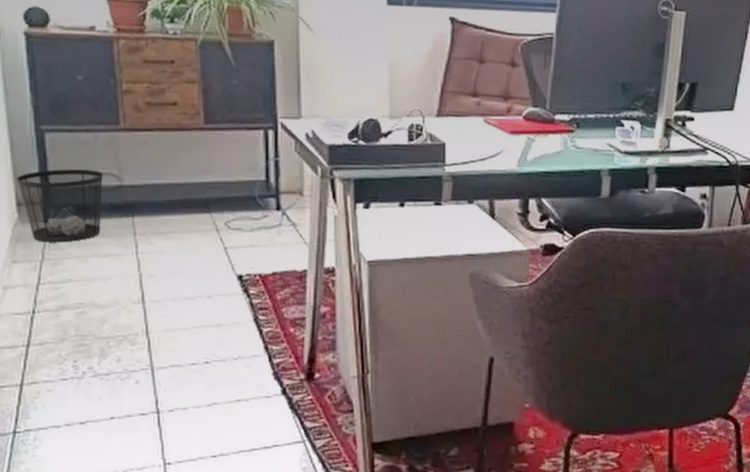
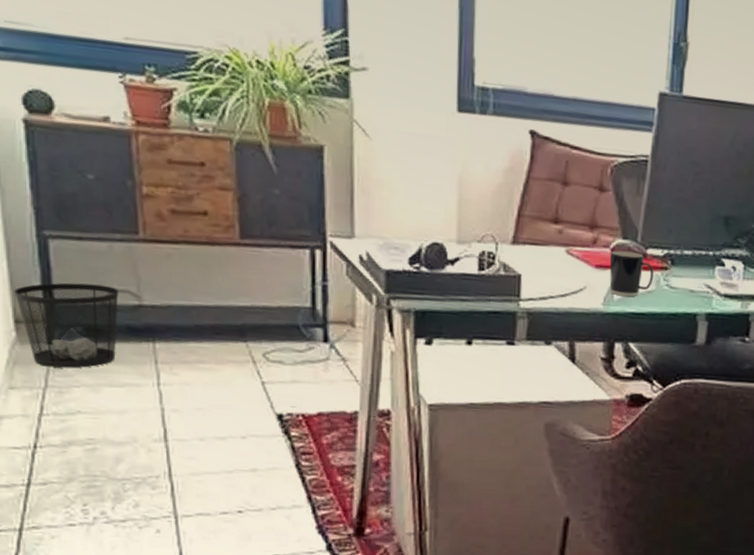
mug: none [522,118,561,157] -> present [609,250,653,296]

